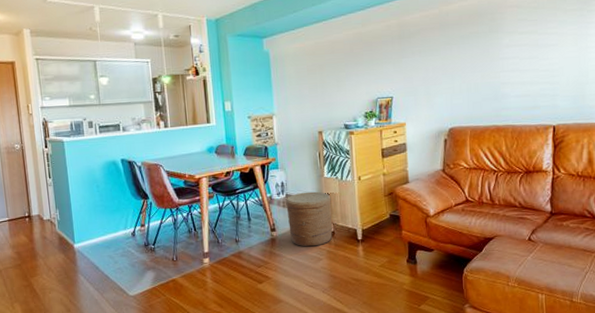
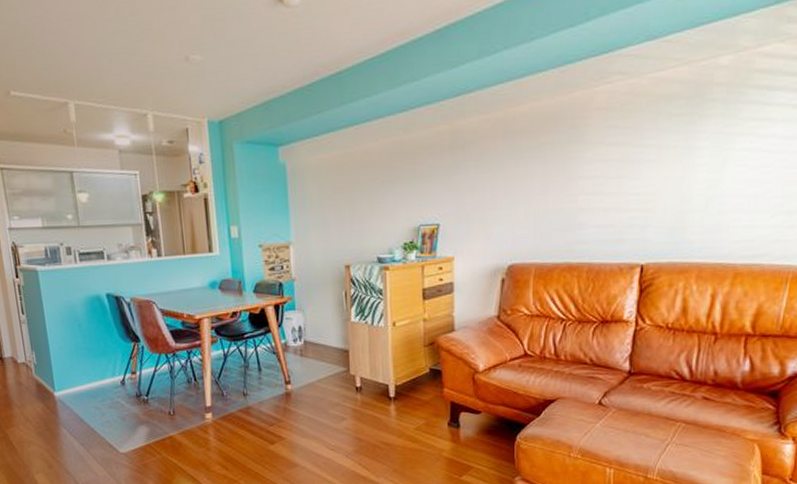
woven basket: present [286,191,333,247] -> none [304,338,360,404]

